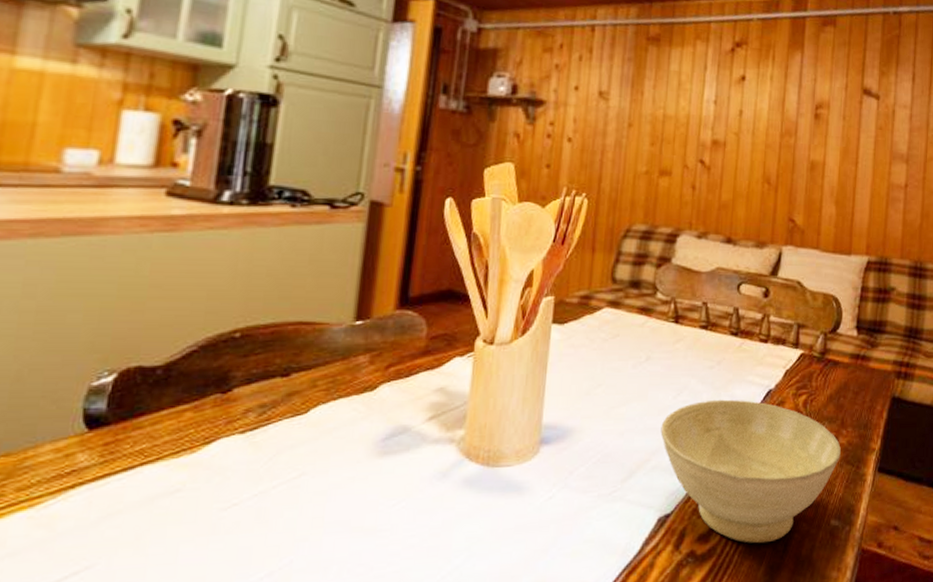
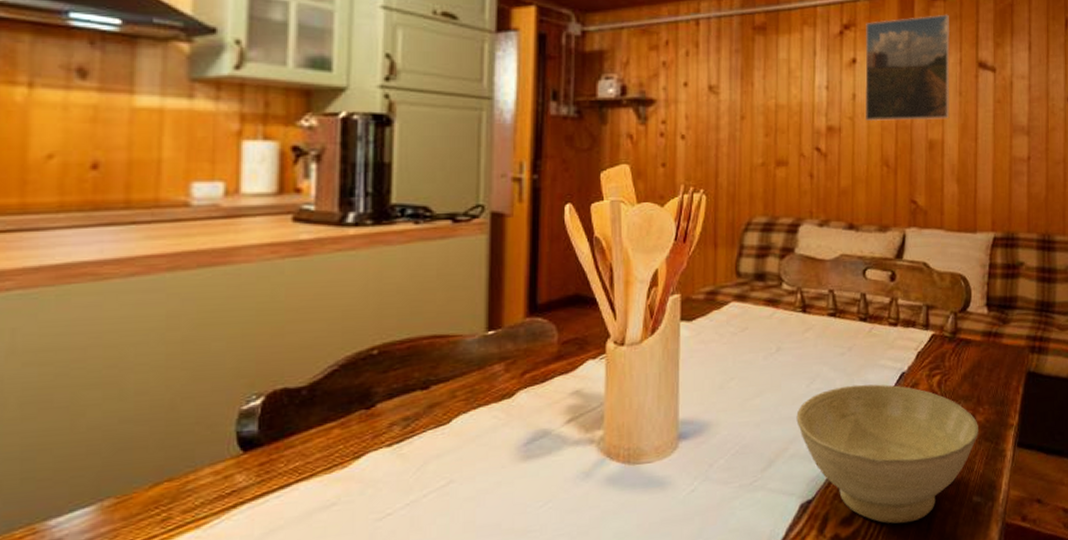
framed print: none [750,40,839,142] -> present [864,14,951,122]

